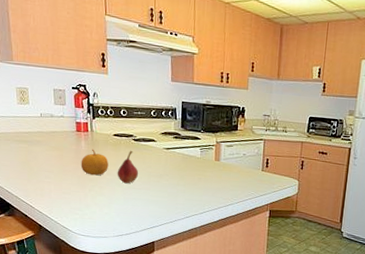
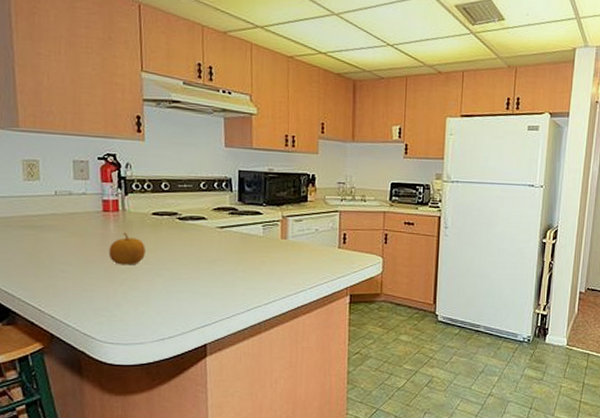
fruit: present [117,150,139,184] -> none [156,231,185,274]

